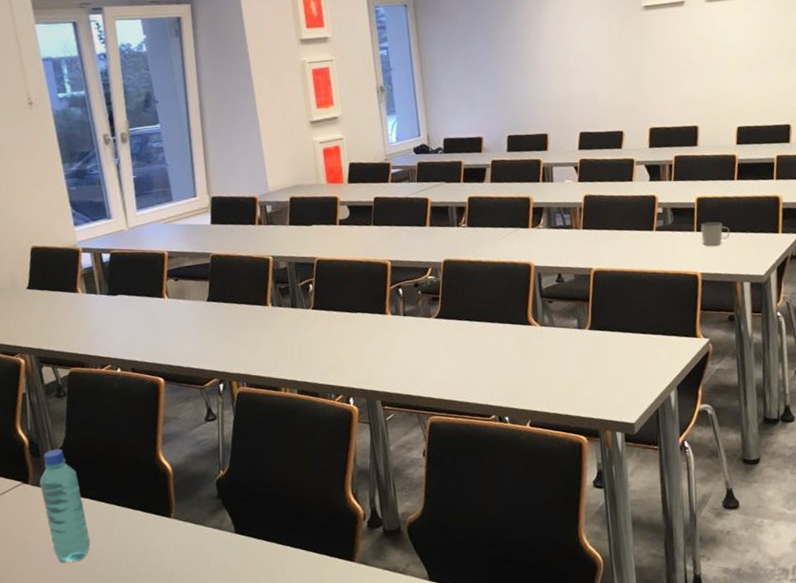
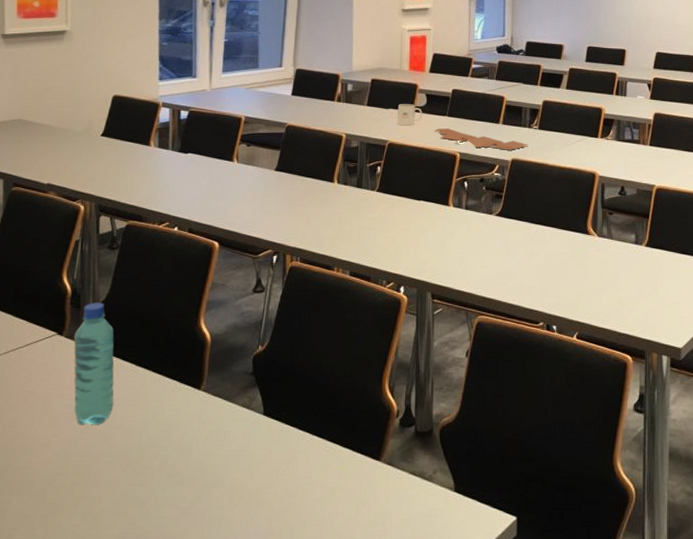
mug: none [320,218,347,241] -> present [397,104,422,126]
papers: none [361,238,459,253] -> present [434,128,529,150]

